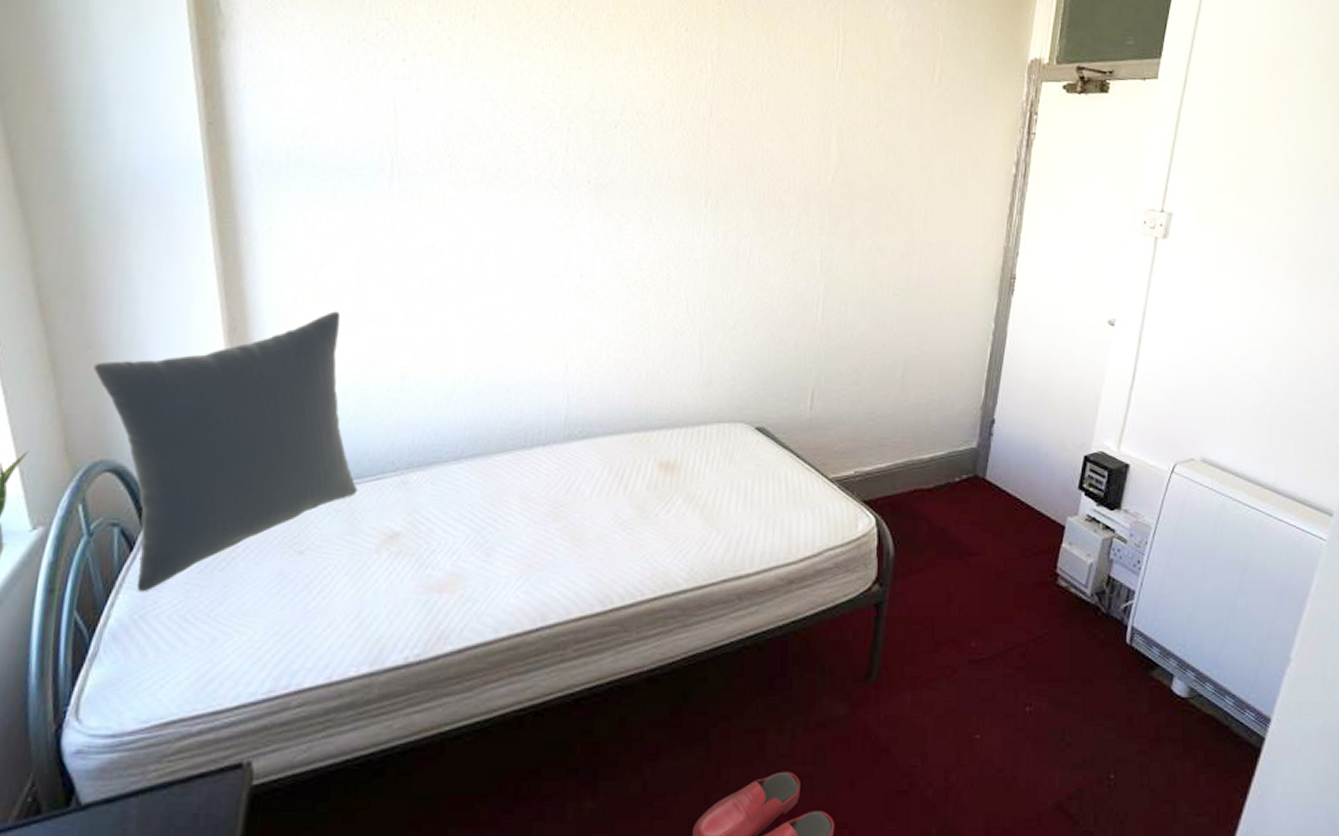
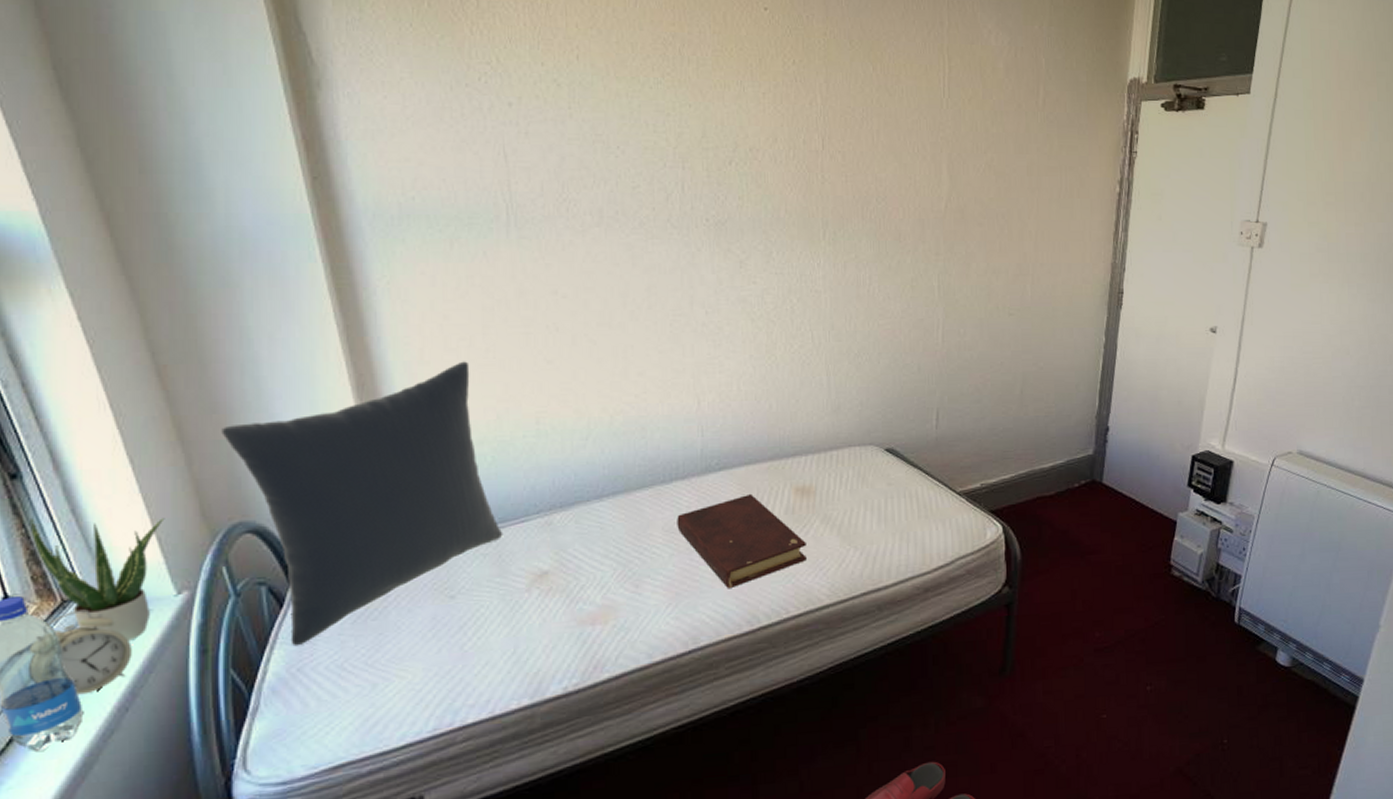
book: none [534,465,667,565] -> present [677,493,807,589]

